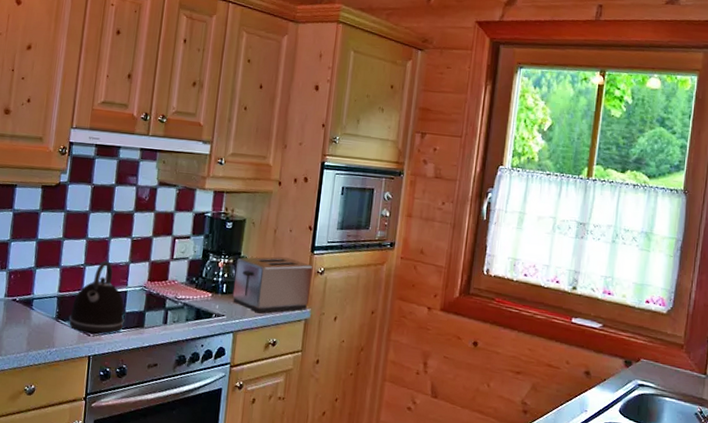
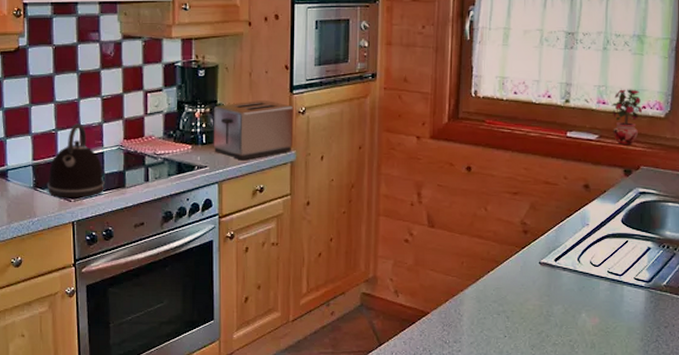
potted flower: none [615,282,647,338] -> present [610,89,643,146]

